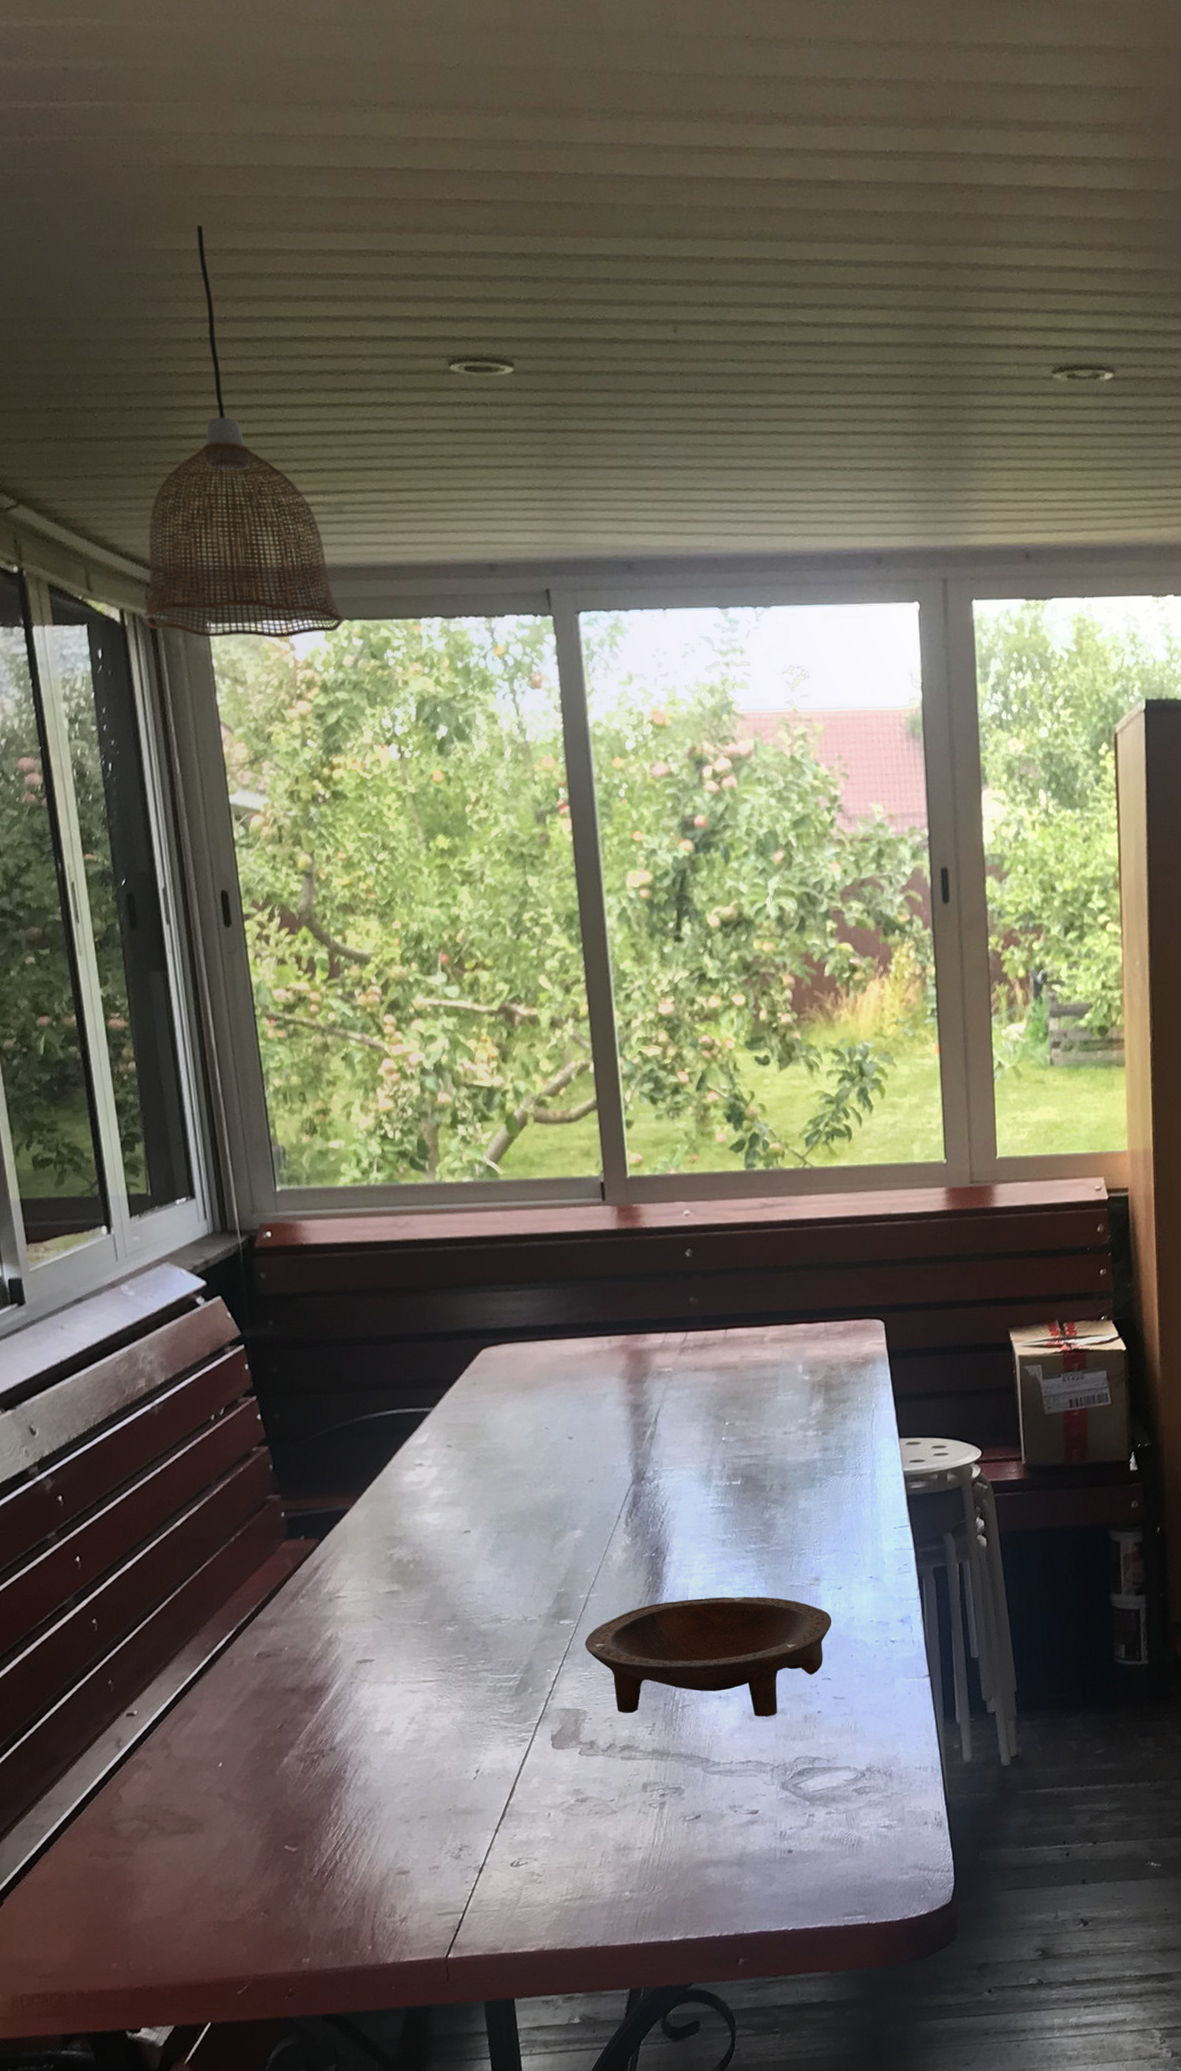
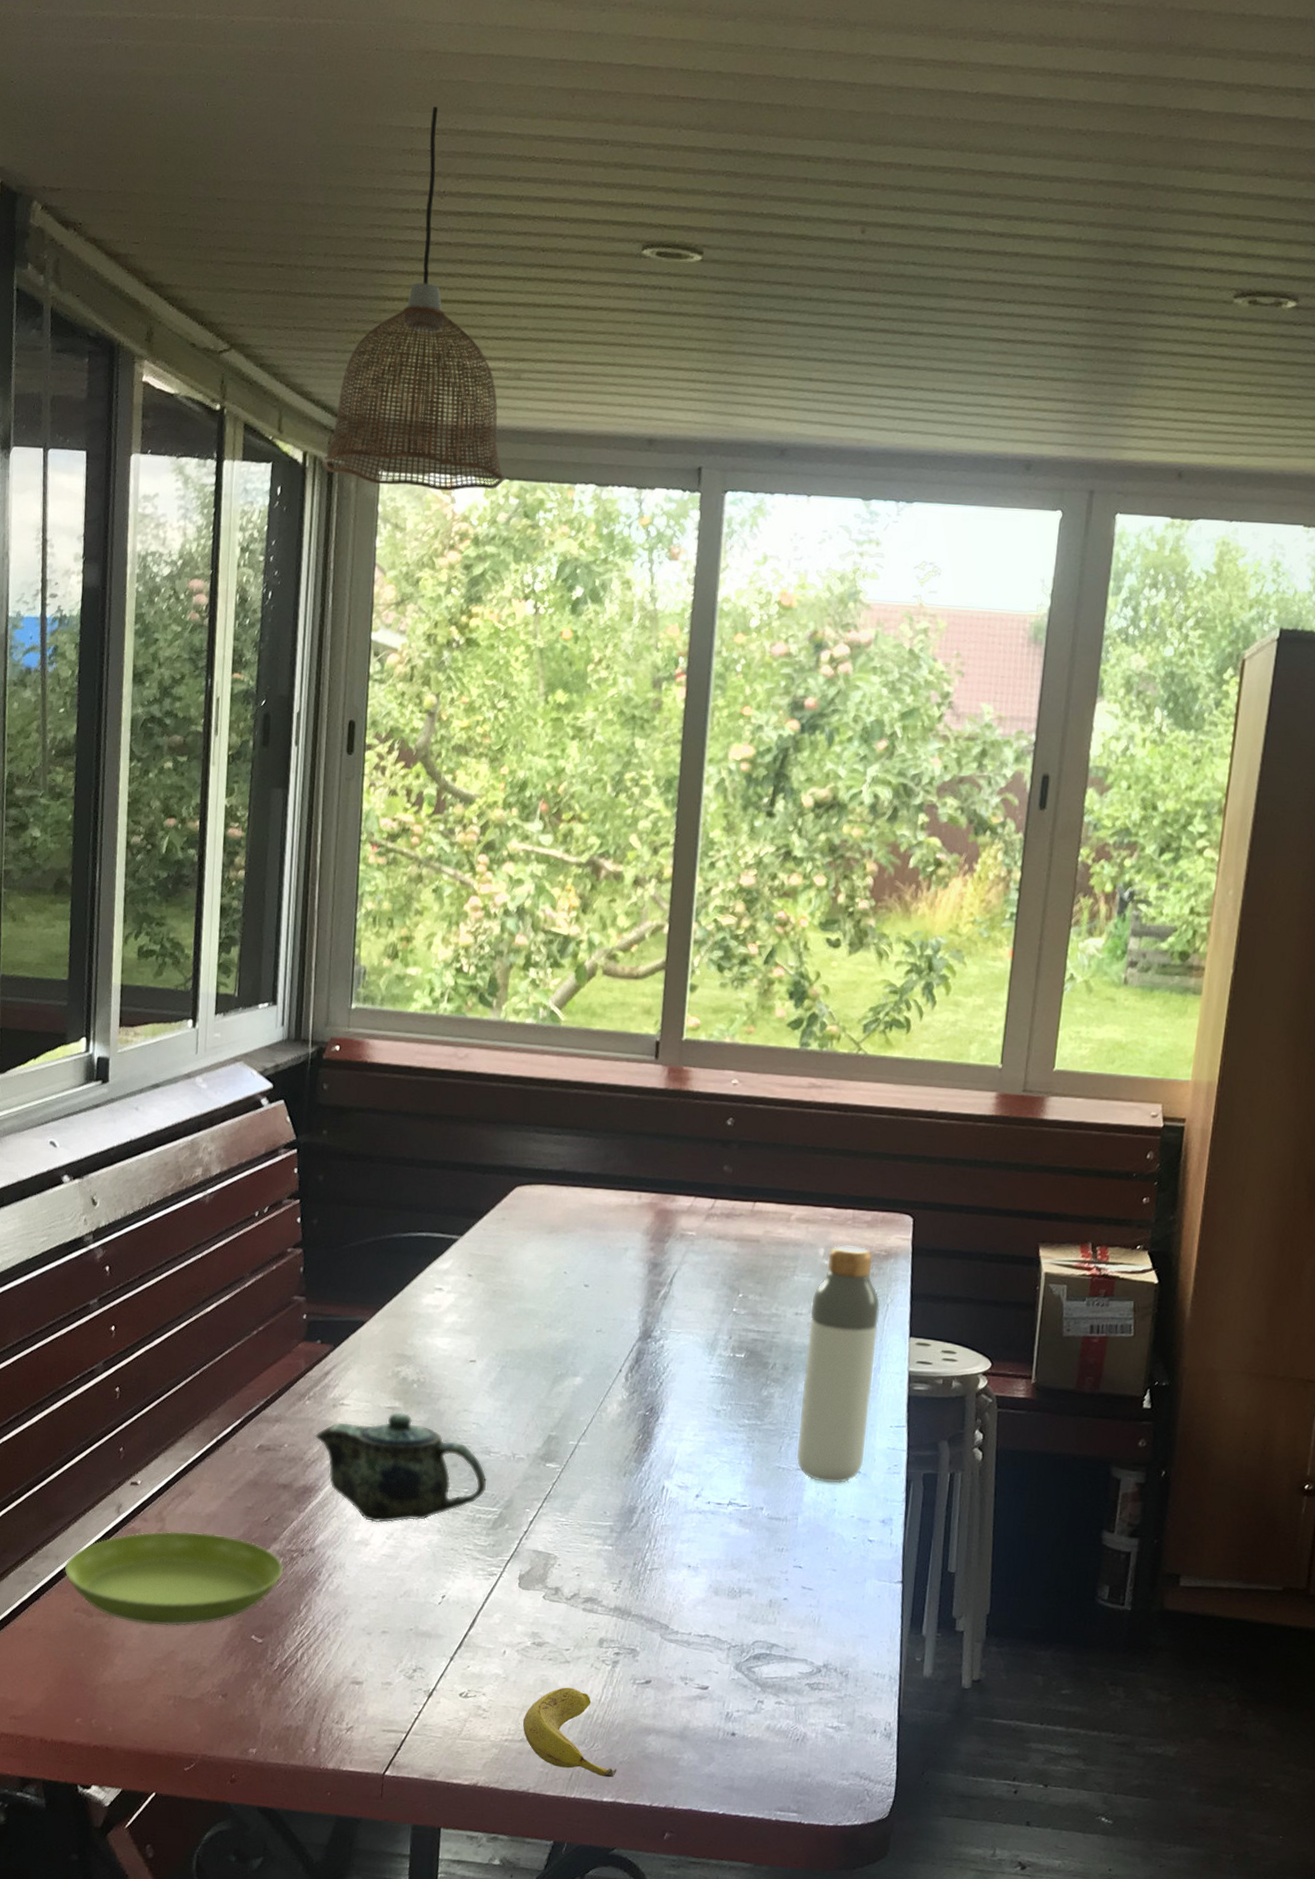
saucer: none [70,1750,307,1856] -> present [64,1531,284,1626]
teapot: none [315,1594,503,1710] -> present [315,1412,487,1523]
banana: none [580,1836,682,1917] -> present [523,1687,617,1778]
bowl: present [585,1596,832,1717] -> none [566,1462,813,1595]
bottle: none [799,1357,874,1593] -> present [796,1245,880,1484]

